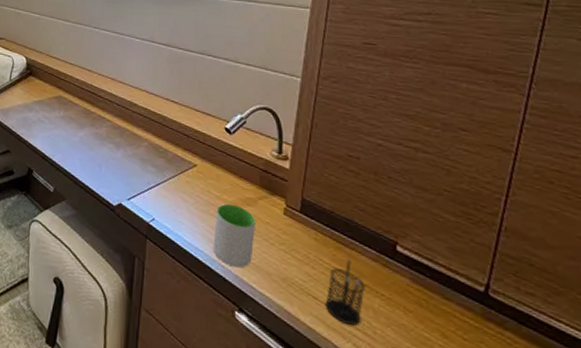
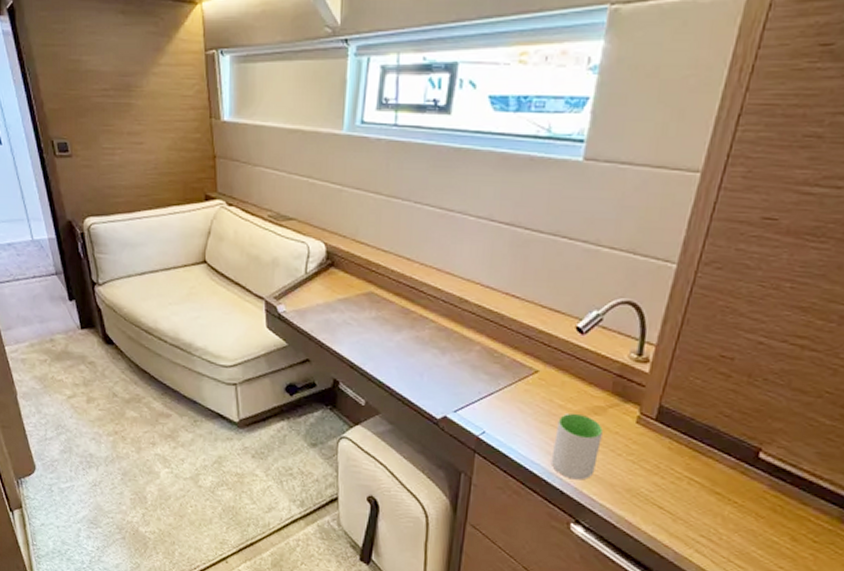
pencil holder: present [325,256,365,326] -> none [670,465,718,533]

